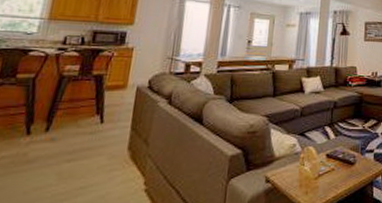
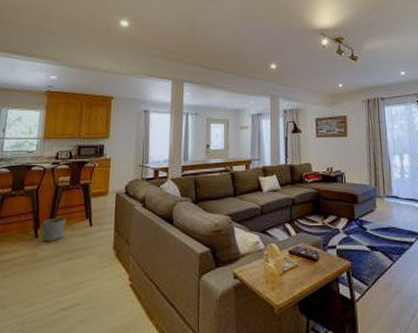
planter: none [35,111,71,141] -> present [41,217,67,242]

